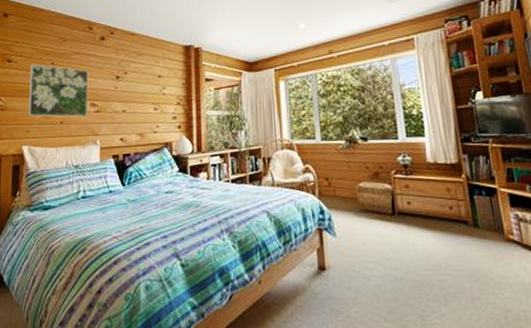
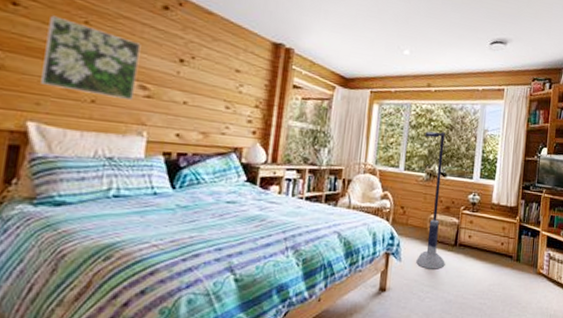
floor lamp: none [336,95,386,243] -> present [416,131,445,269]

